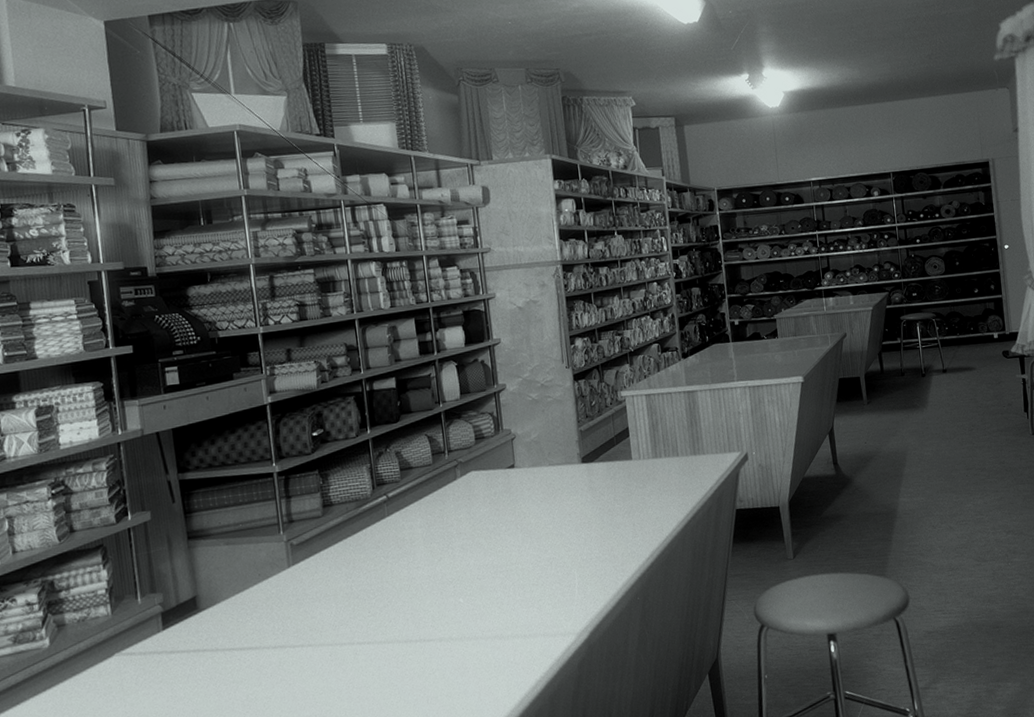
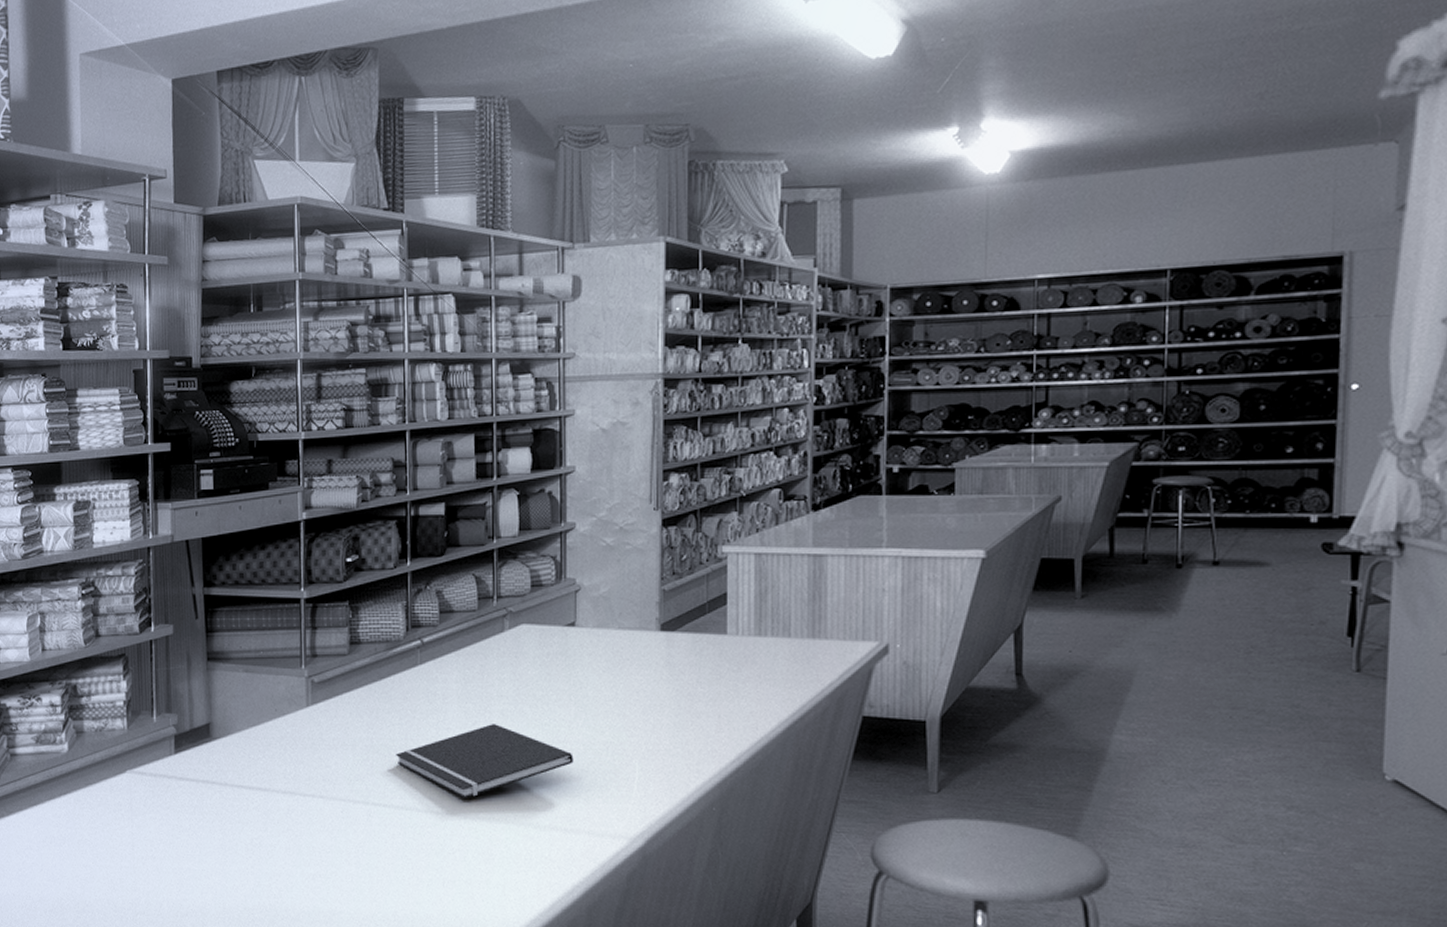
notepad: none [374,557,525,625] -> present [396,724,574,798]

